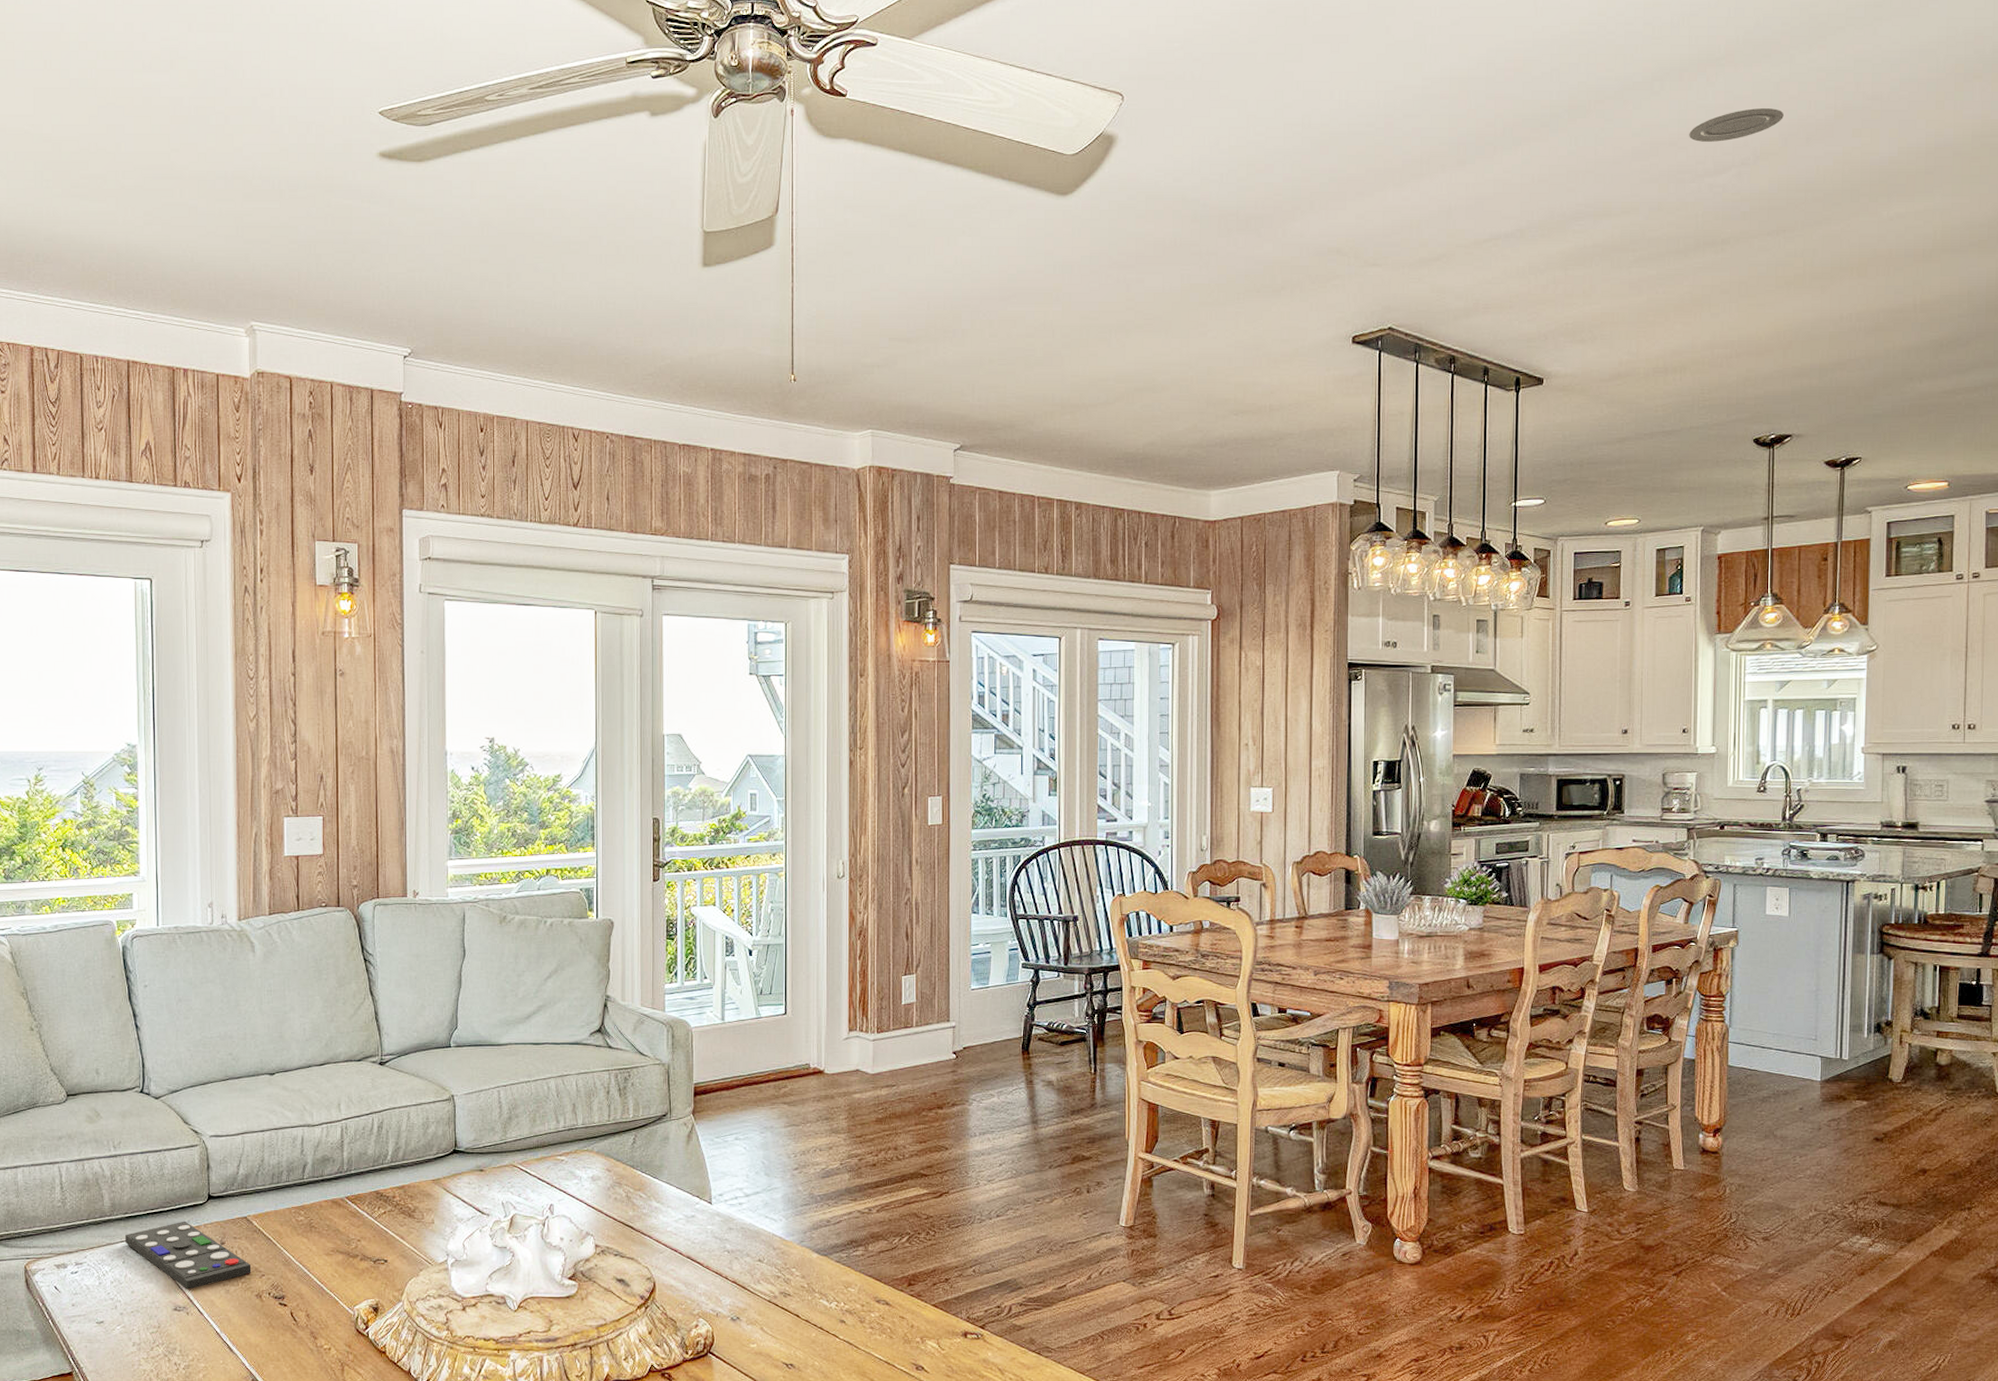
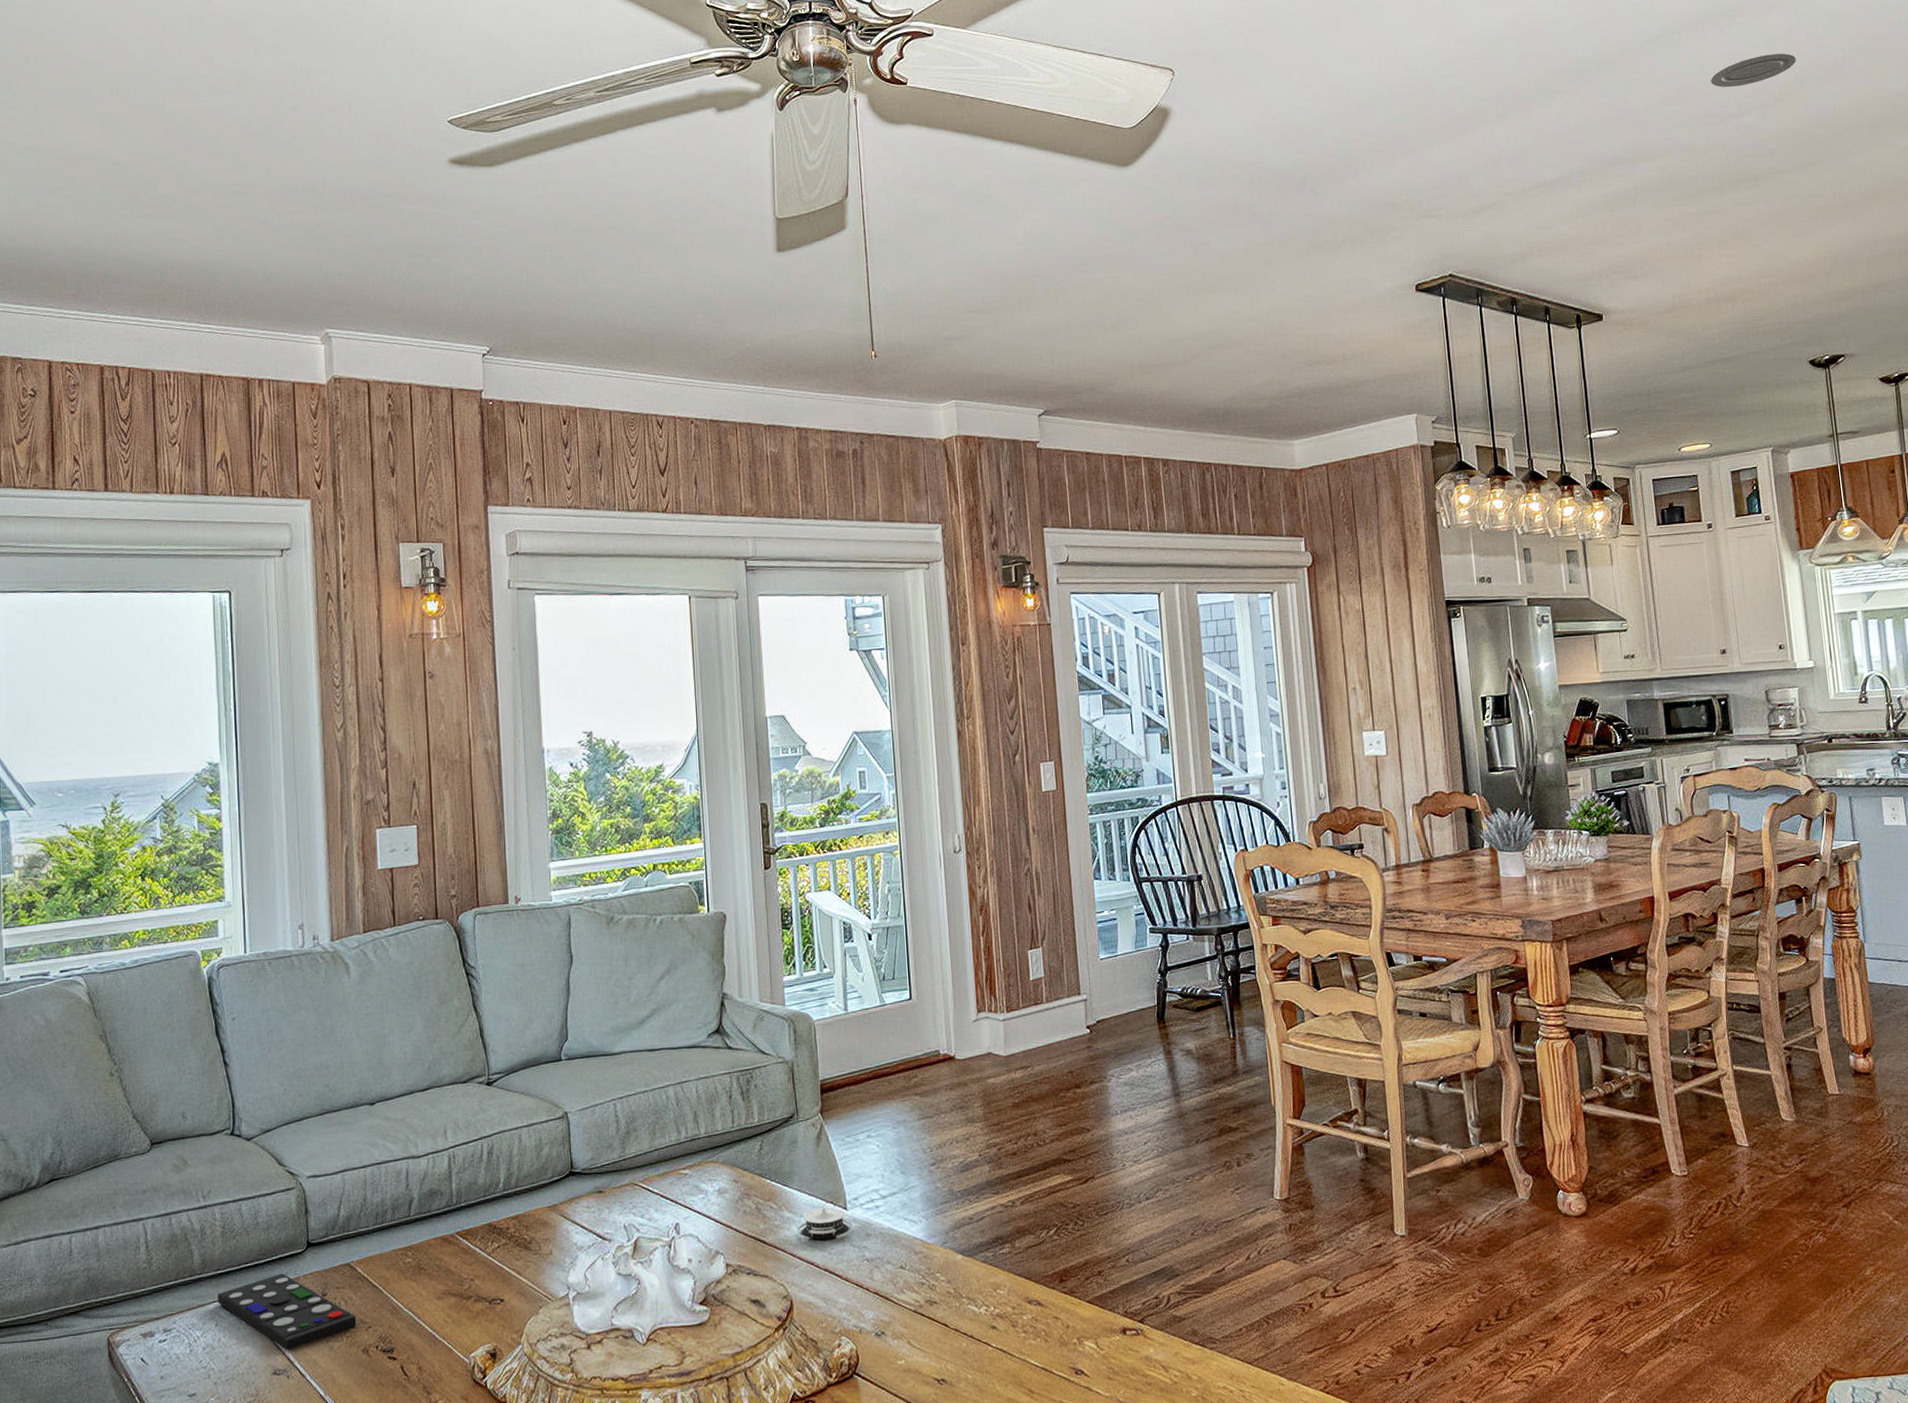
architectural model: none [664,1198,716,1230] -> present [797,1205,853,1240]

